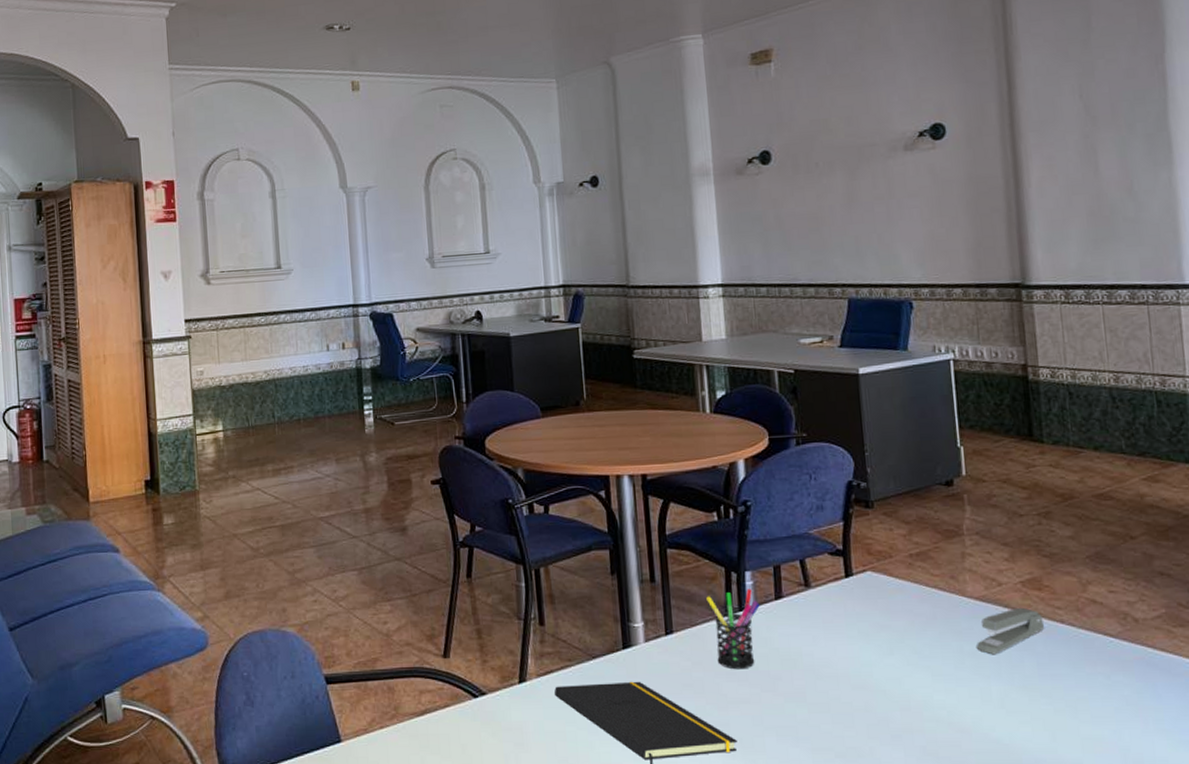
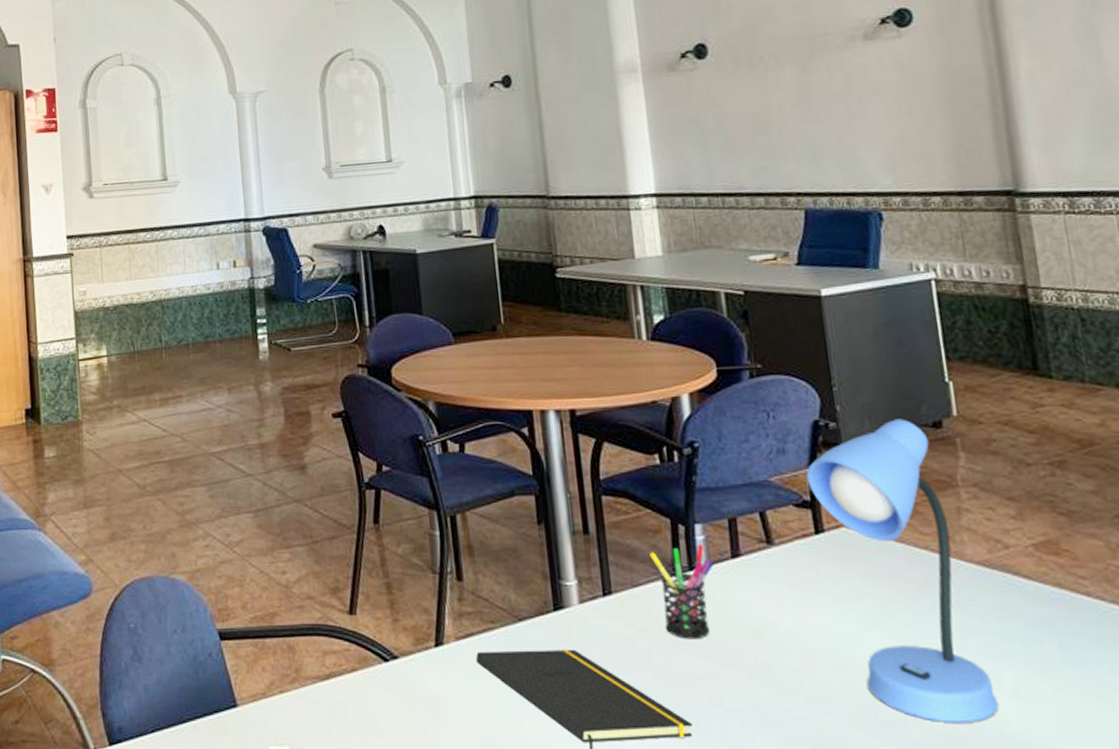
desk lamp: none [840,478,987,731] -> present [806,419,999,723]
stapler: present [977,608,1045,655] -> none [981,577,1067,632]

